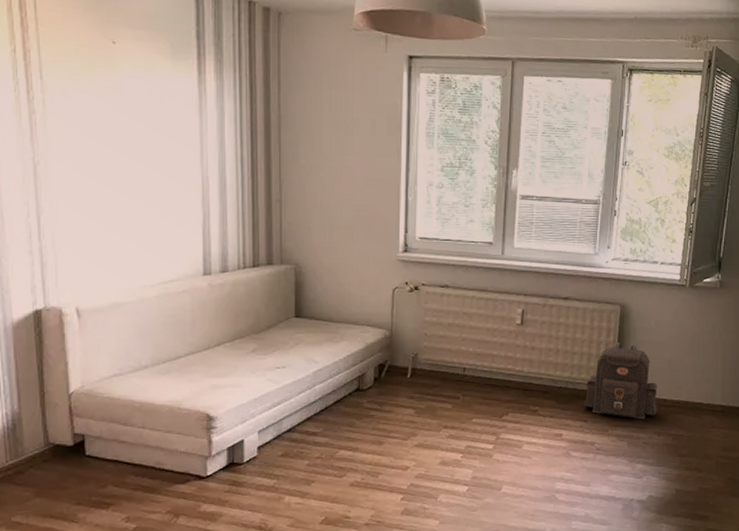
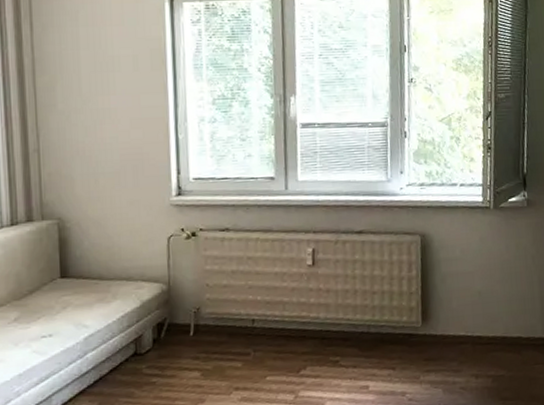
backpack: present [584,342,658,420] -> none [390,276,472,362]

